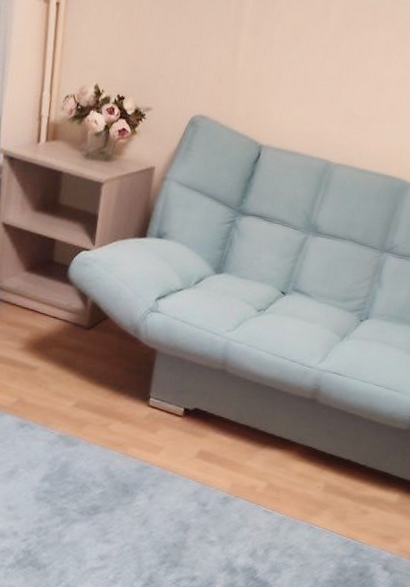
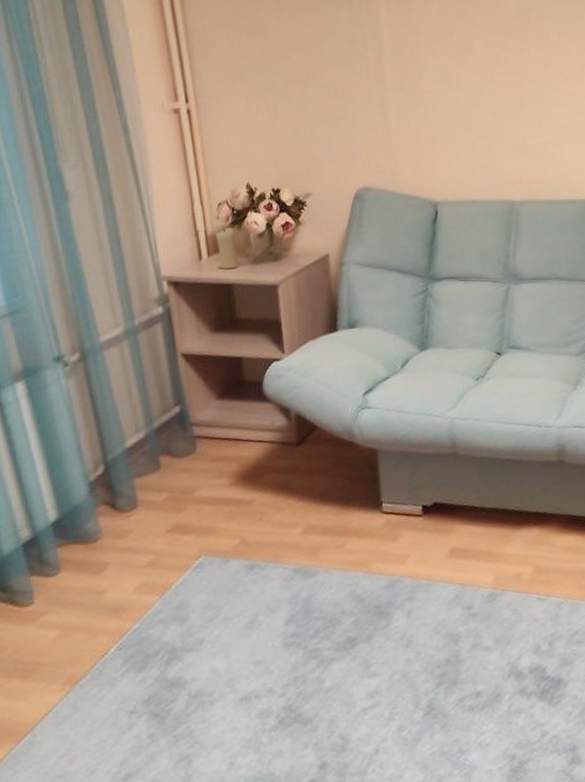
candle: none [52,119,76,159] -> present [215,227,240,270]

